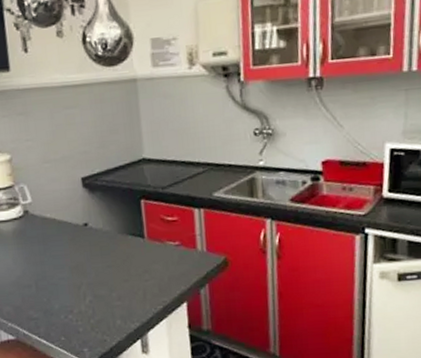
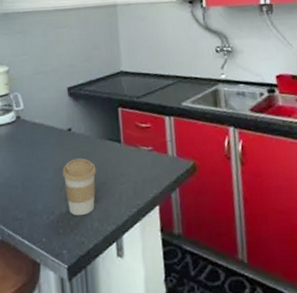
coffee cup: none [79,255,117,315] -> present [62,158,96,216]

